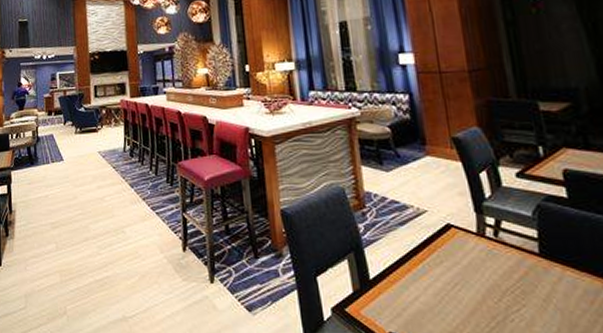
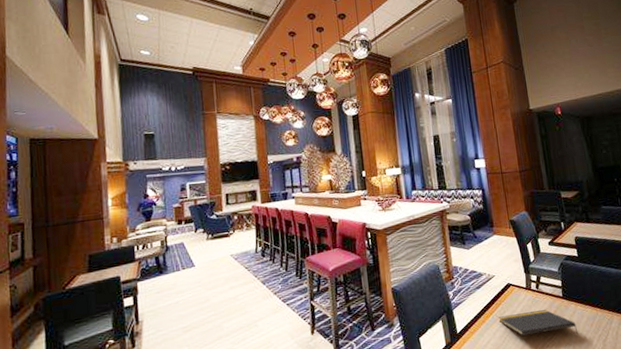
notepad: none [432,267,567,312] -> present [498,310,578,336]

